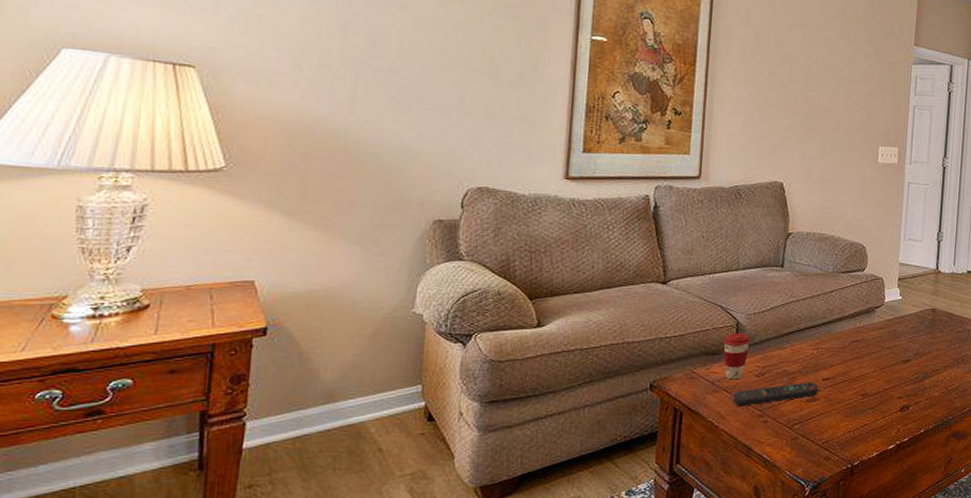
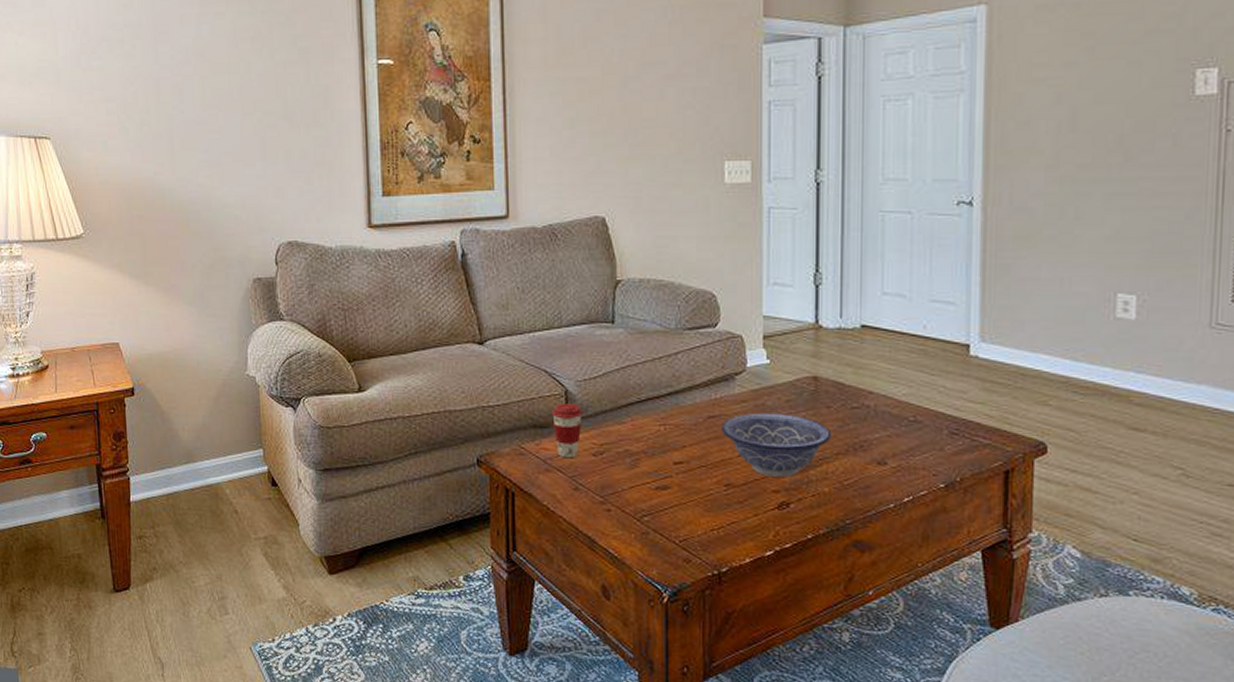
remote control: present [733,382,818,406] -> none [569,465,669,490]
decorative bowl: none [861,337,943,386] -> present [720,412,832,477]

